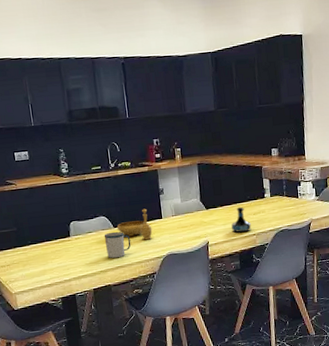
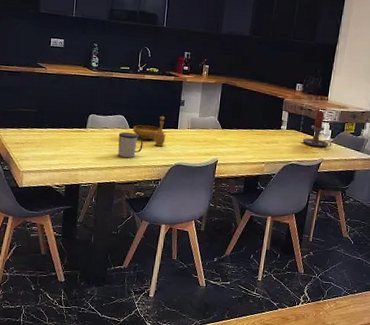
tequila bottle: present [231,206,252,233] -> none [243,133,263,159]
candle holder: none [288,171,319,209] -> present [302,111,332,148]

